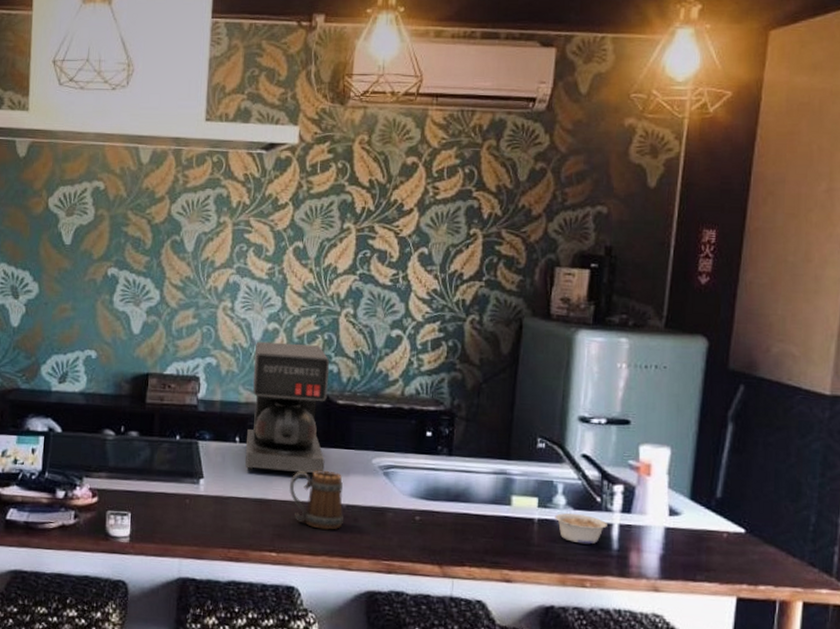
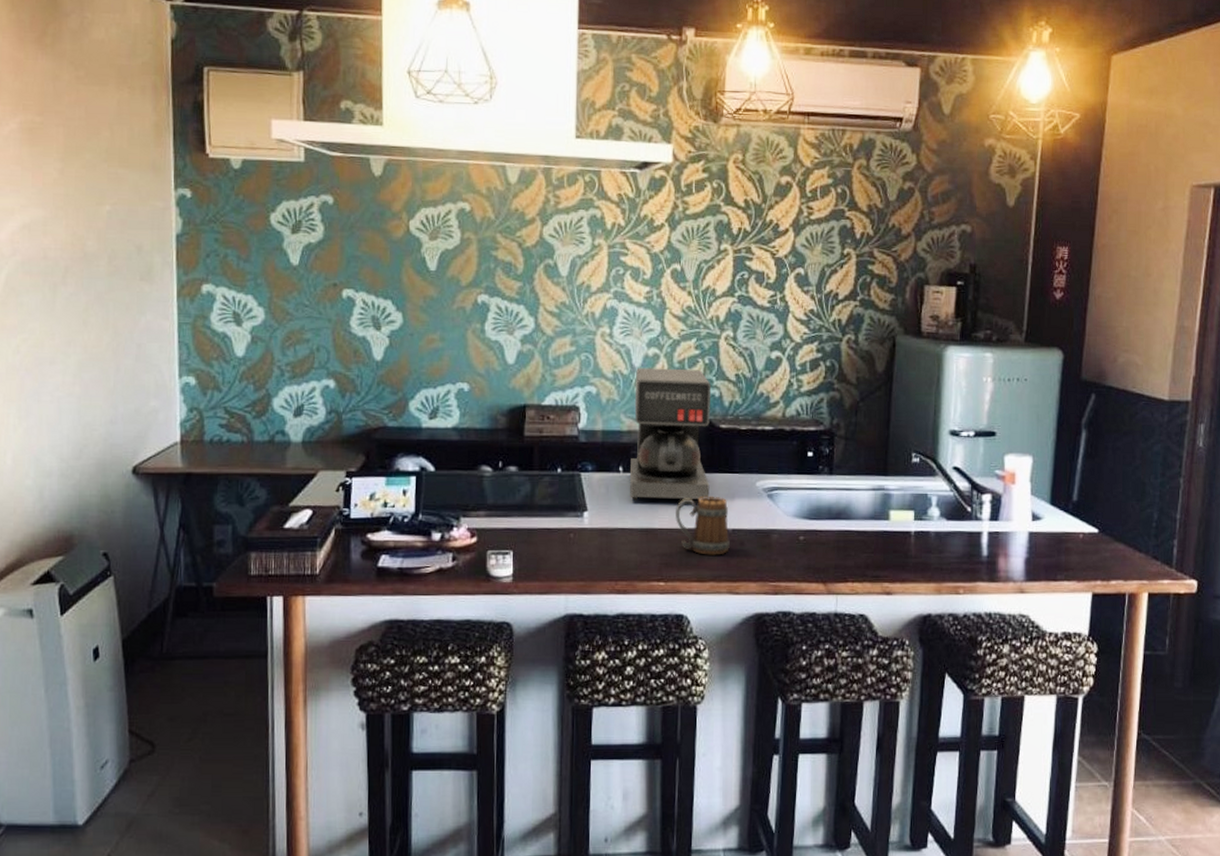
legume: present [554,513,607,545] -> none [930,525,977,553]

